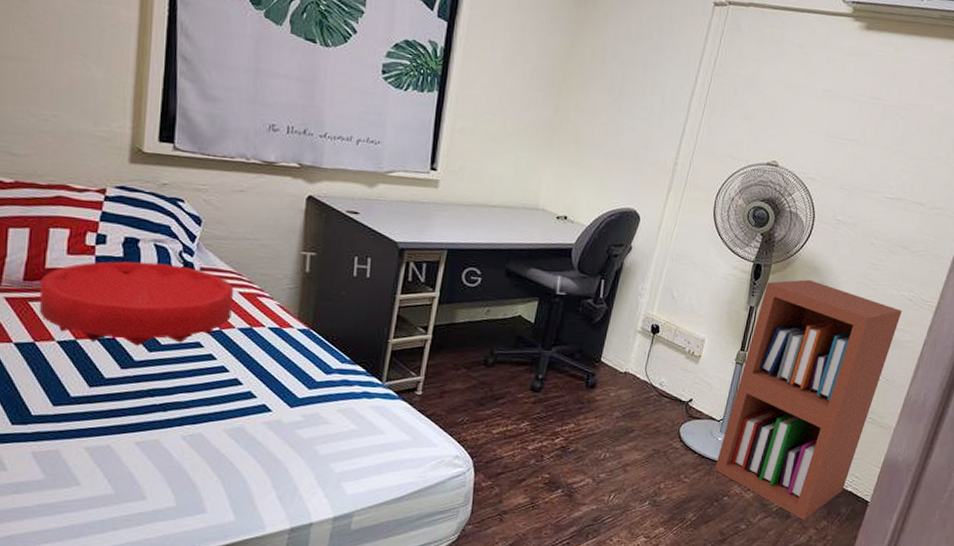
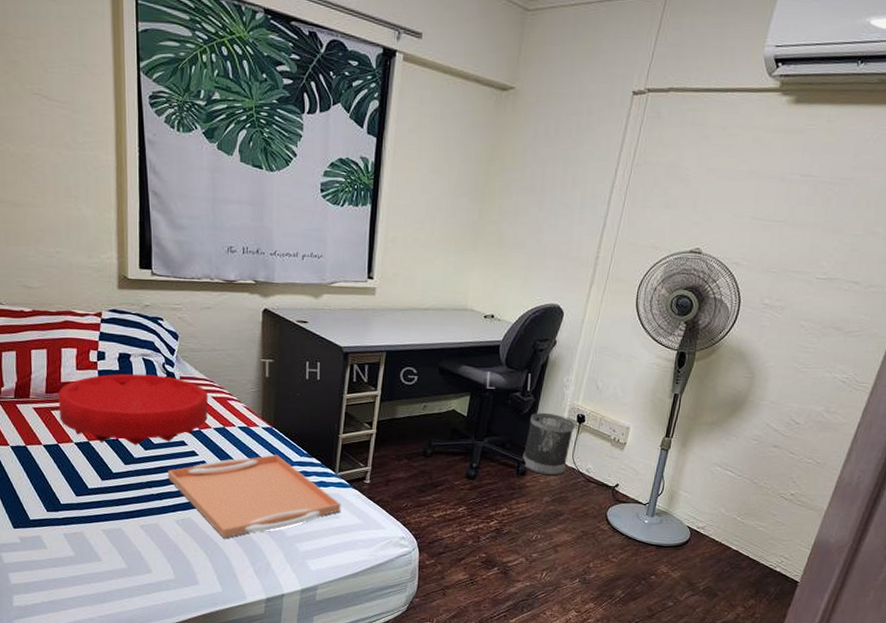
serving tray: none [175,360,387,457] -> present [167,454,341,538]
wastebasket: none [592,321,649,390] -> present [522,412,575,476]
bookshelf: present [715,279,902,520] -> none [642,365,834,599]

